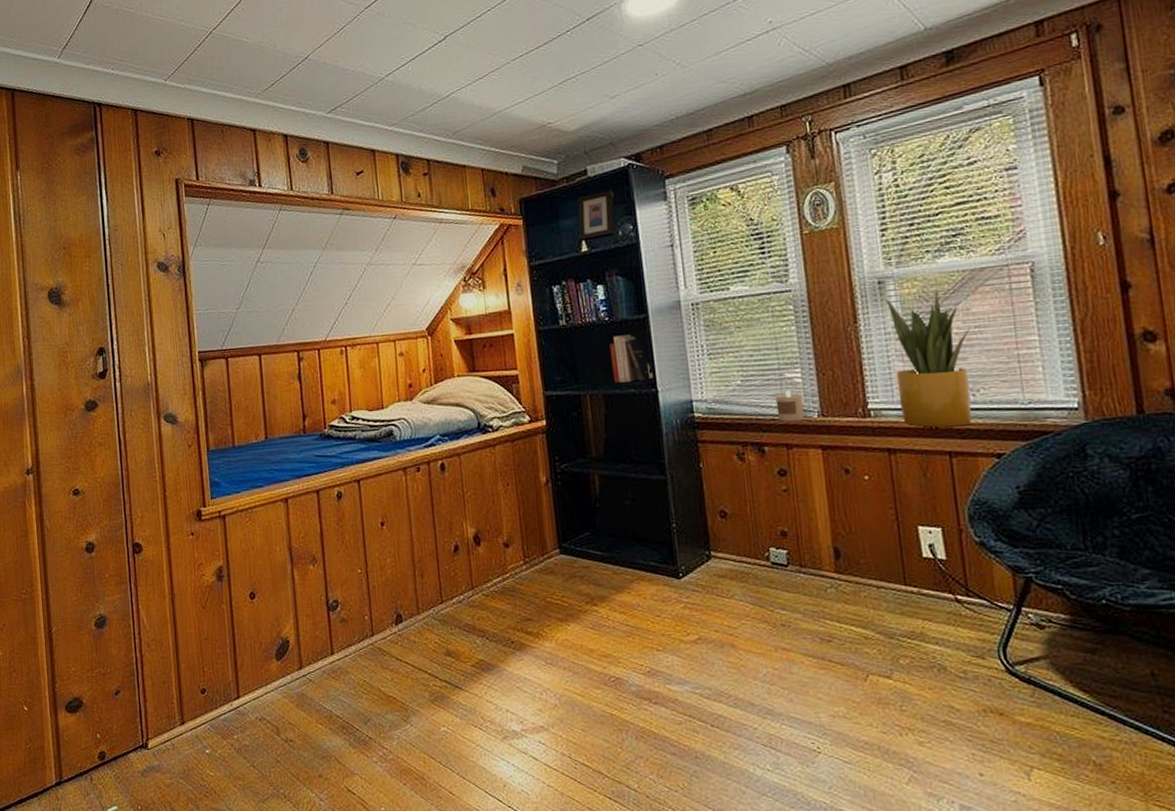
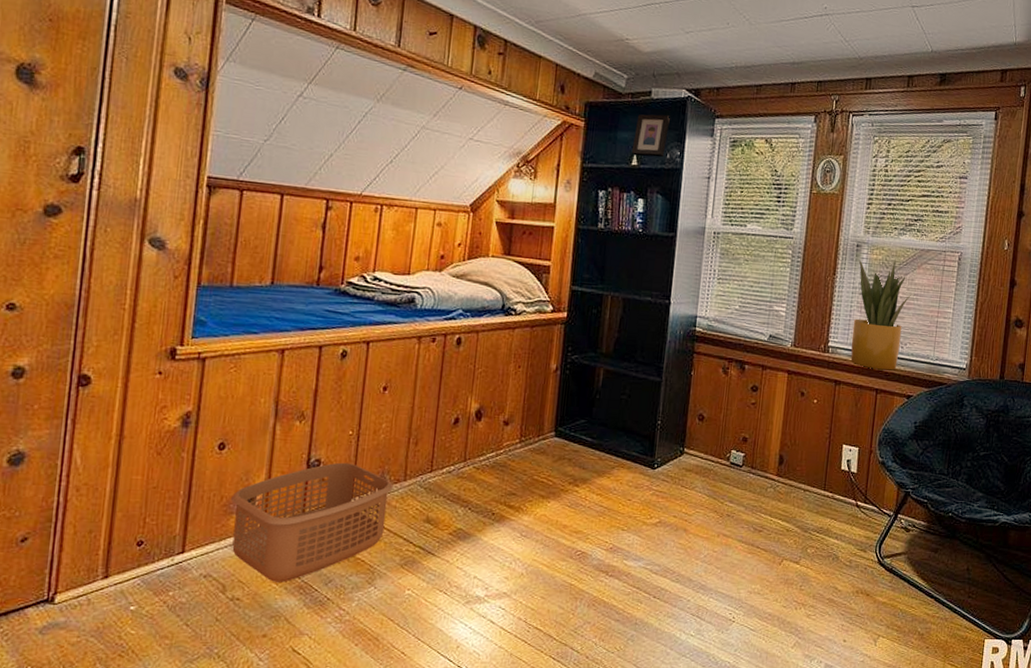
clothes hamper: none [268,601,409,723] -> present [231,462,393,582]
books: present [609,334,653,383] -> none [635,247,670,293]
candle: present [775,390,805,422] -> none [760,320,784,348]

